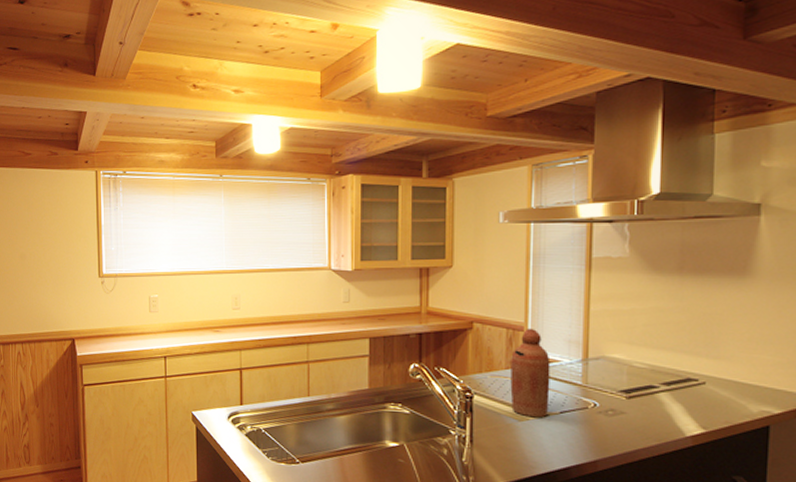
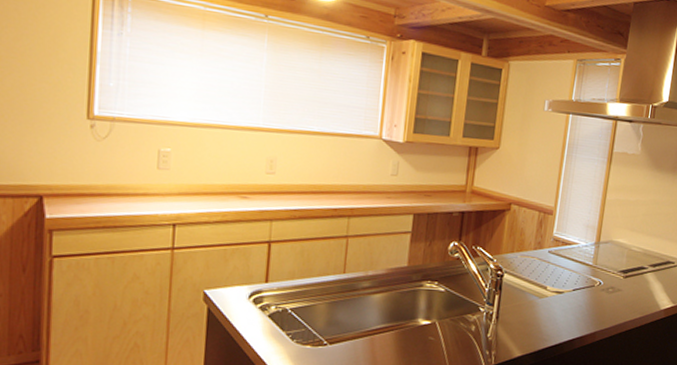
bottle: present [510,328,551,418] -> none [534,212,571,295]

